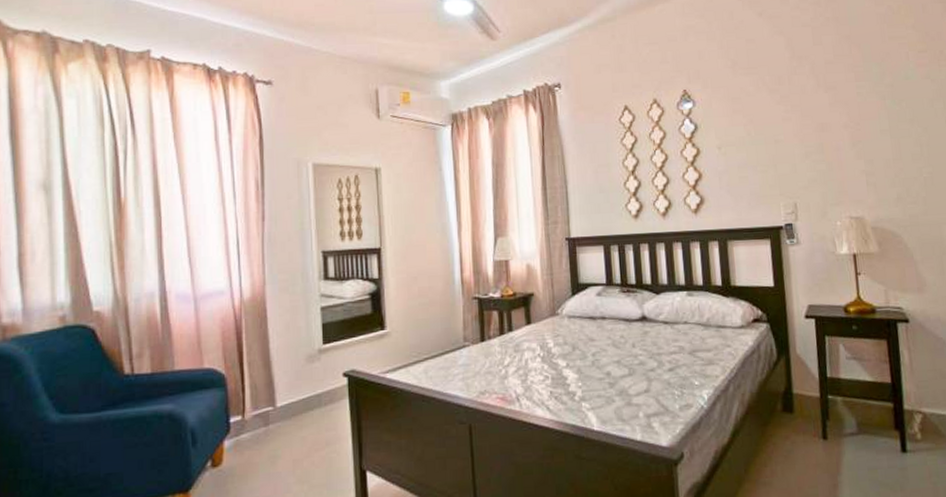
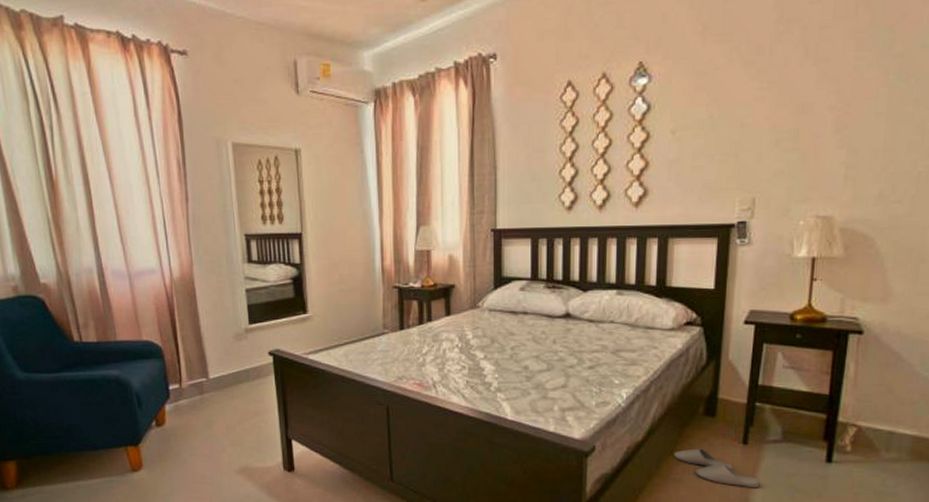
slippers: none [760,447,846,486] -> present [673,448,760,488]

